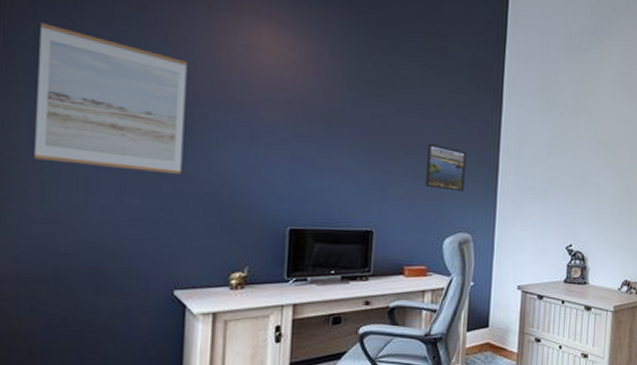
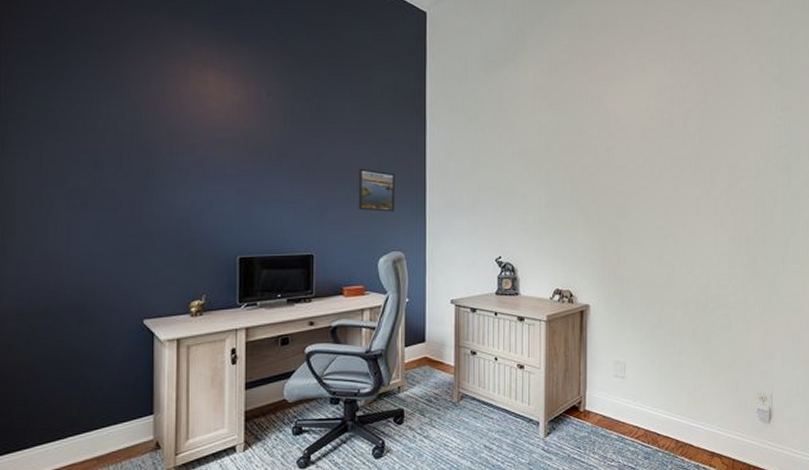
wall art: present [34,23,188,174] -> none [27,91,147,214]

